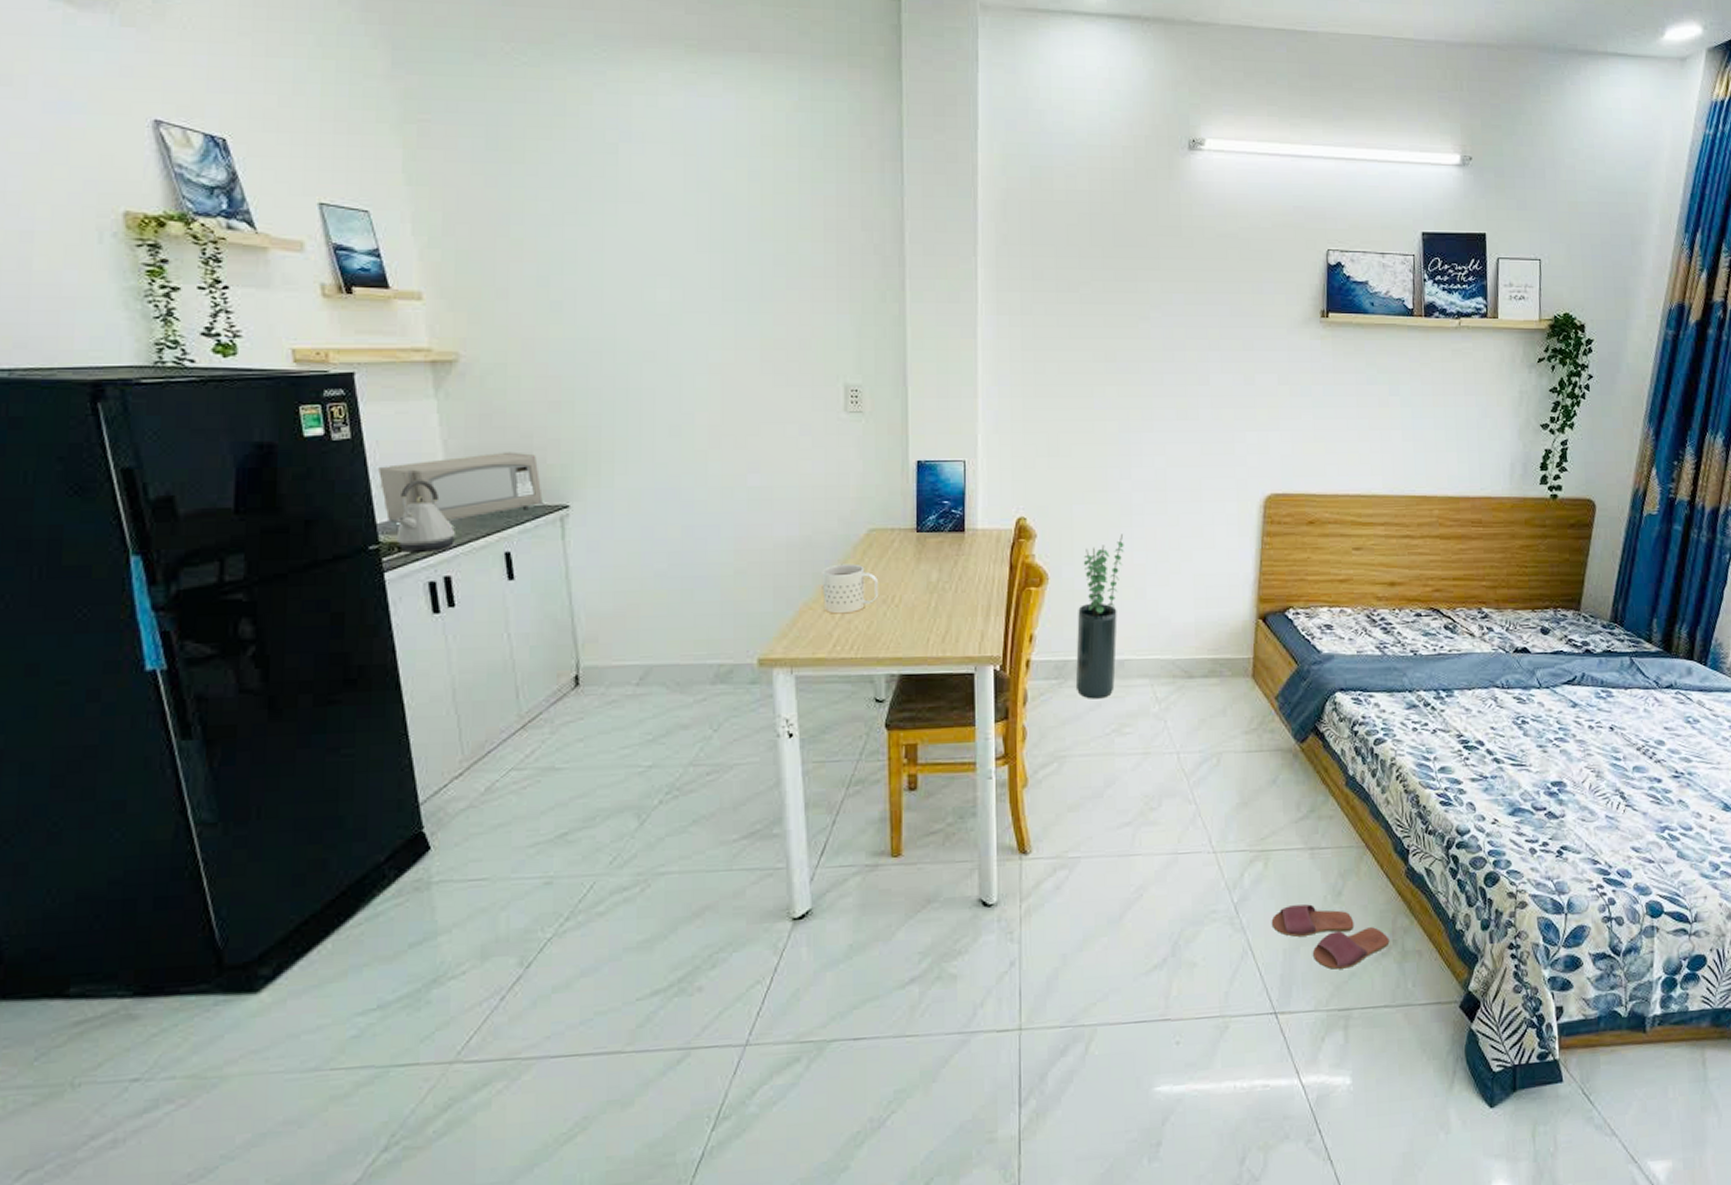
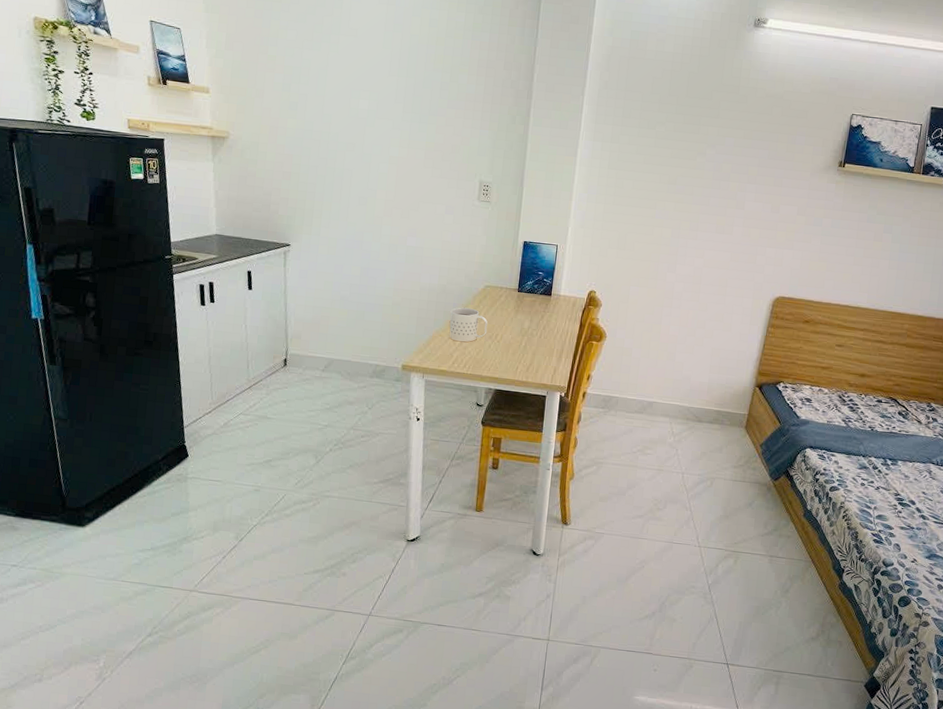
microwave: present [378,452,543,523] -> none [174,203,274,245]
kettle: present [396,480,455,554] -> none [182,215,218,265]
vase: present [1075,534,1124,699] -> none [616,312,664,427]
slippers: present [1272,904,1390,969] -> none [734,593,819,644]

